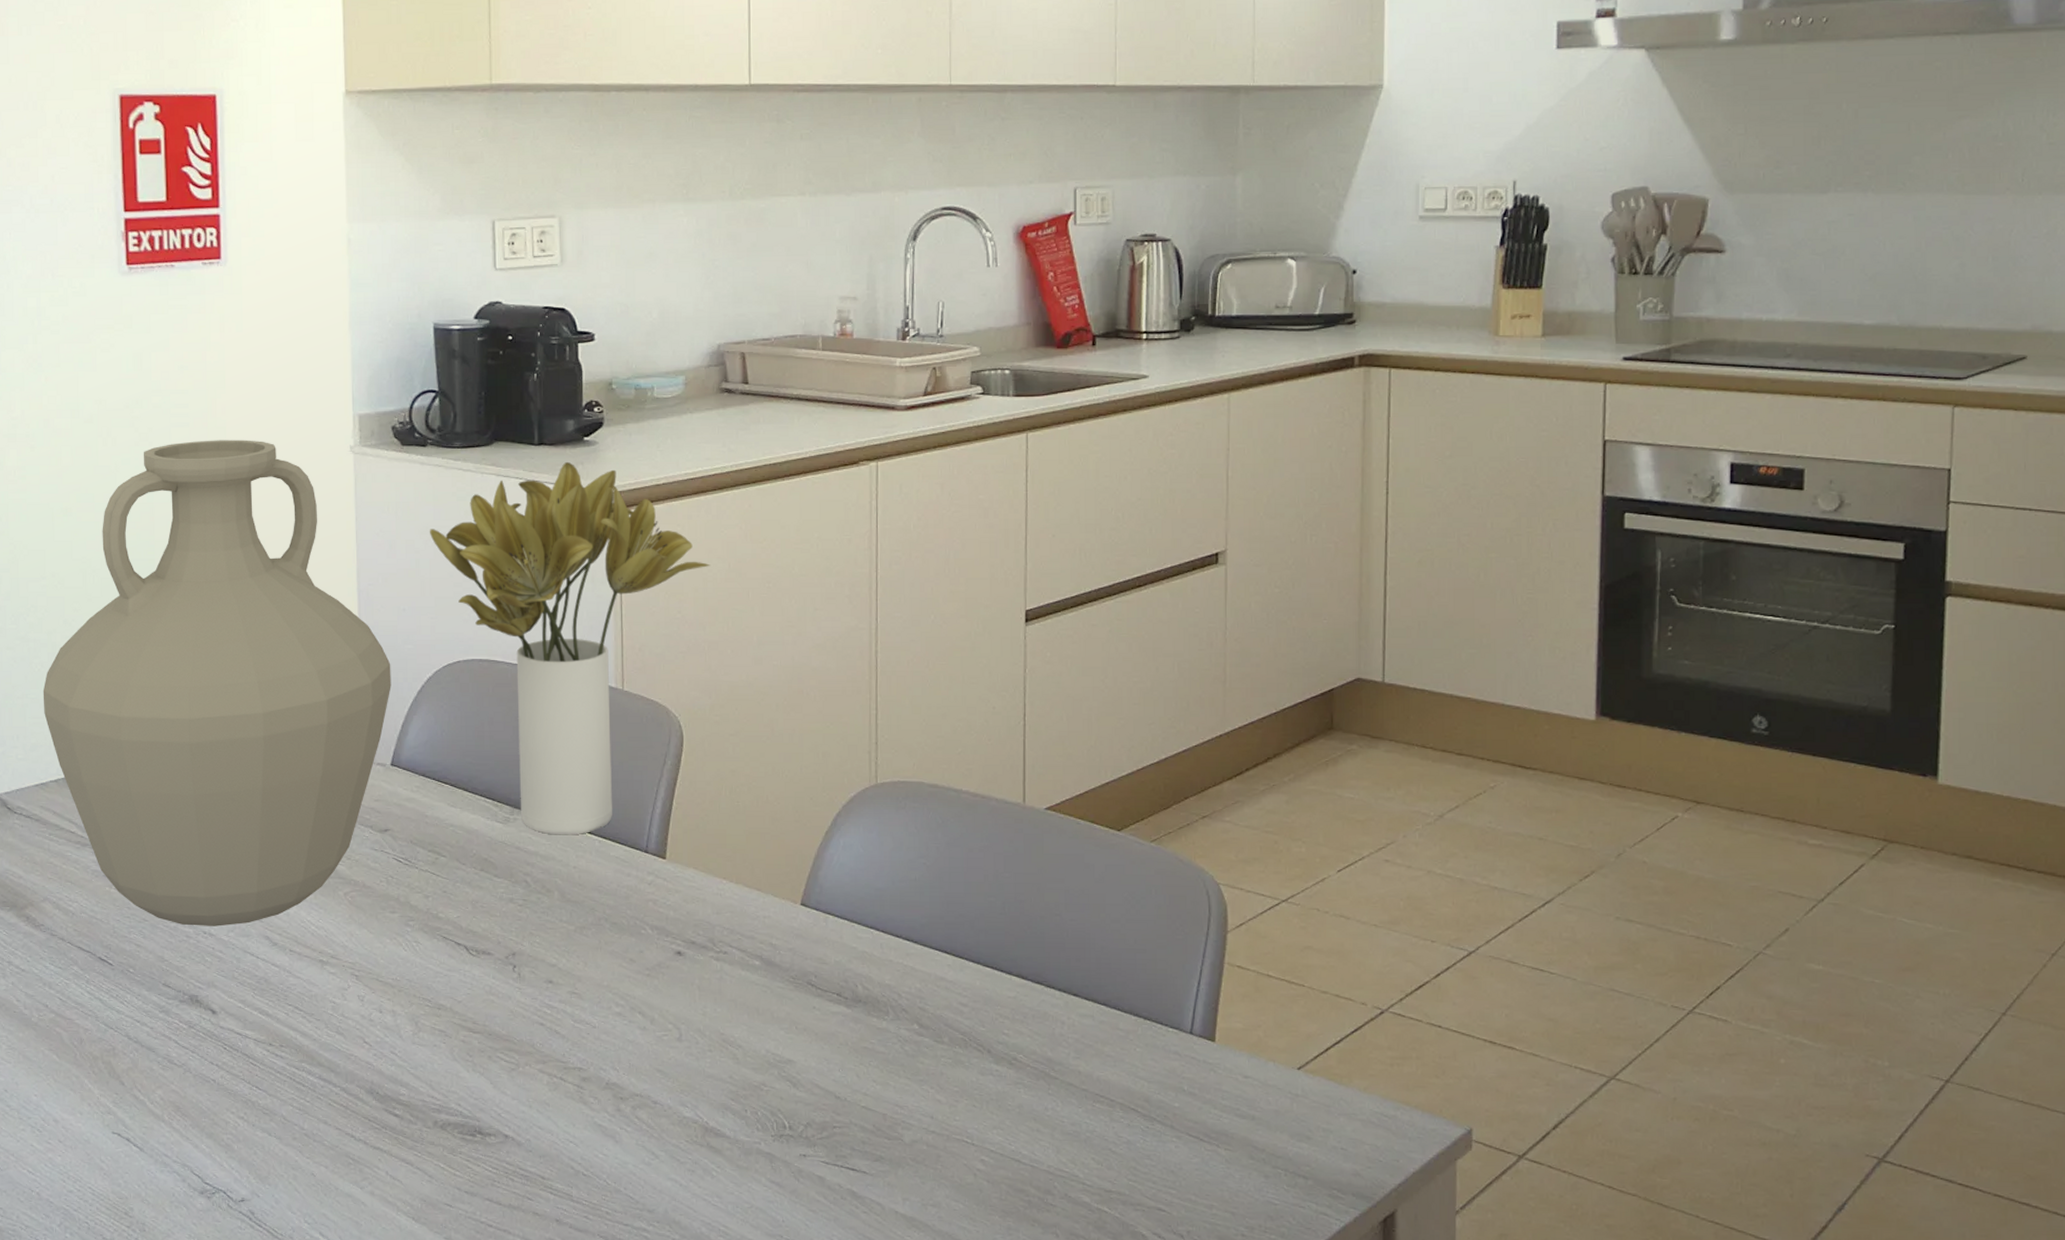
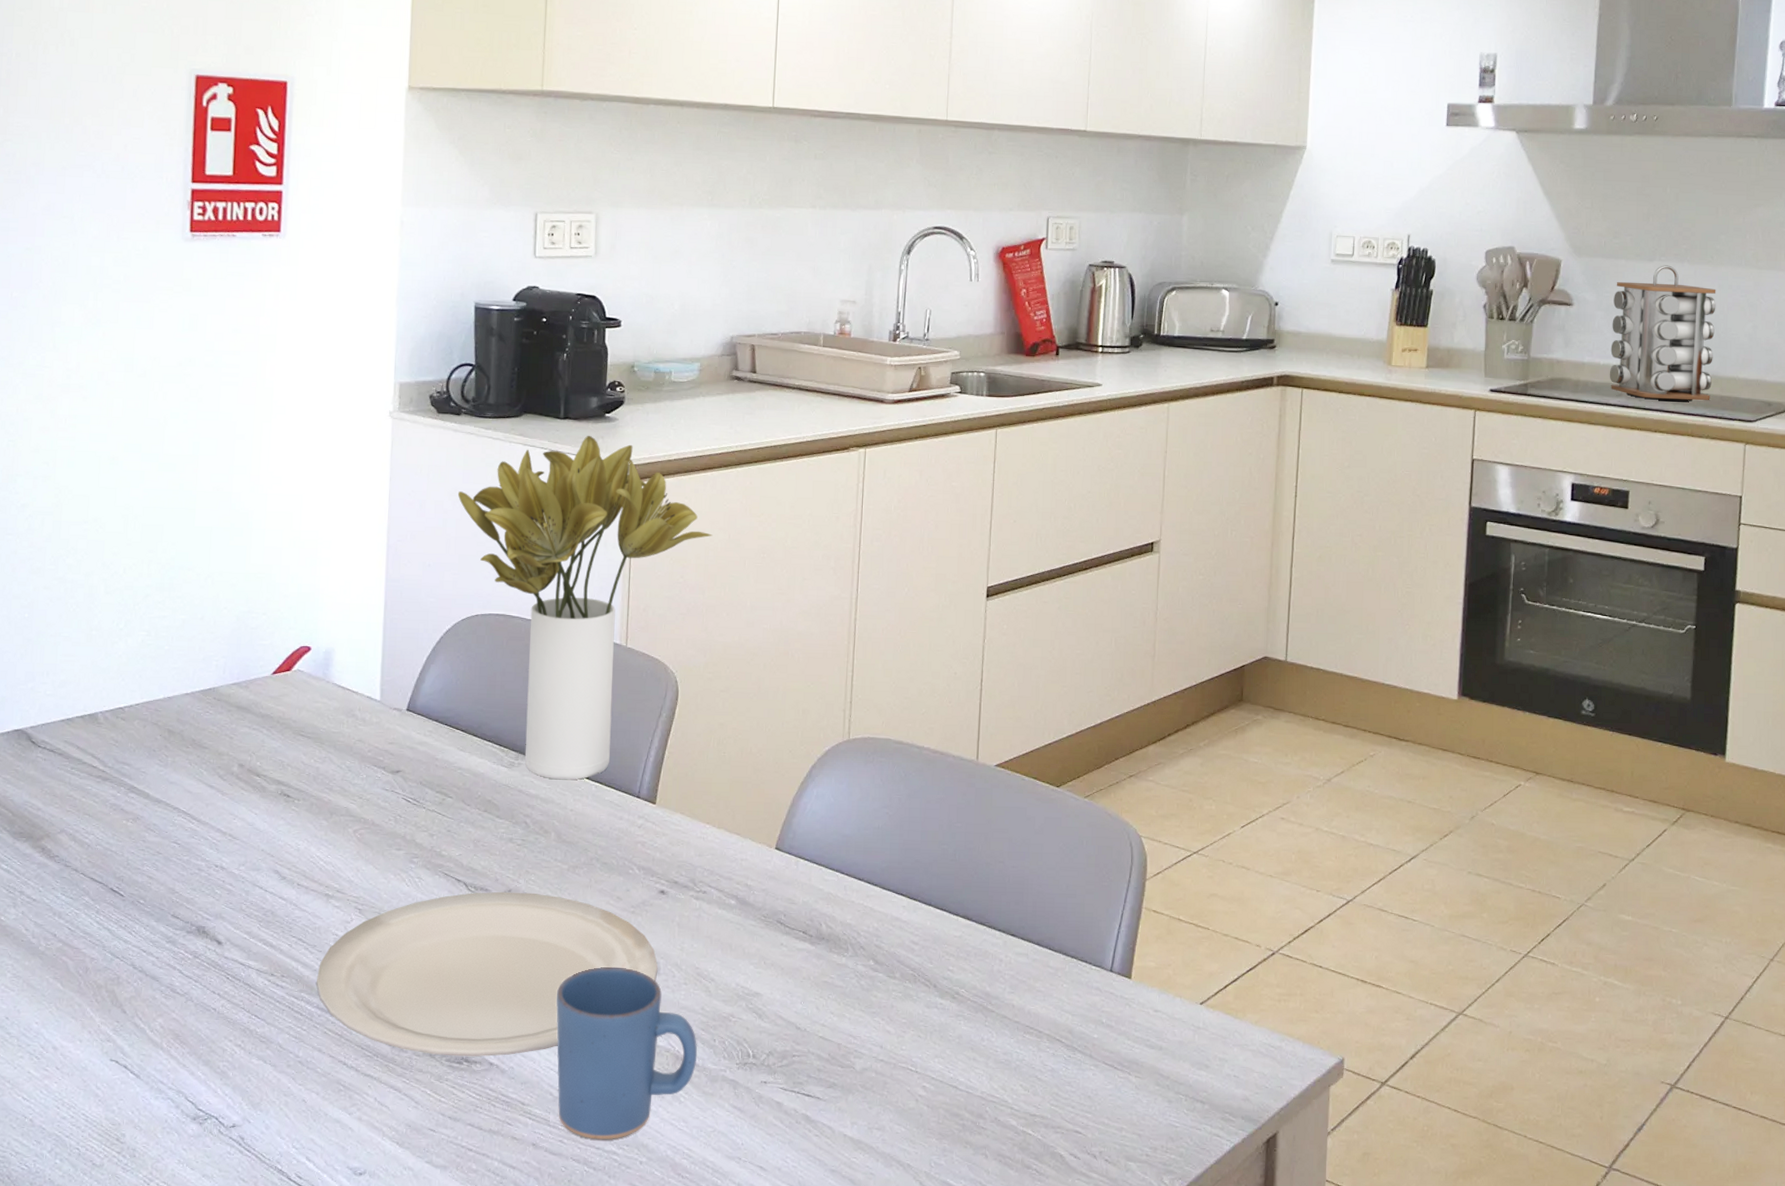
vase: present [43,440,391,927] -> none [75,399,413,860]
plate: none [316,955,680,1129] -> present [315,891,658,1057]
mug: none [571,1033,728,1216] -> present [556,966,698,1140]
spice rack: none [1774,197,1911,360] -> present [1609,265,1716,402]

